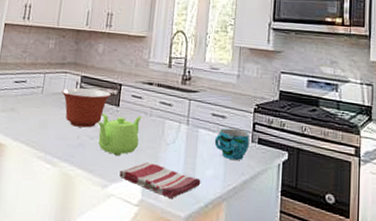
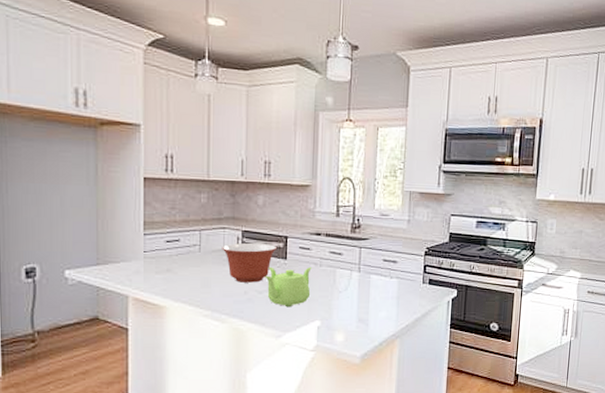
dish towel: present [119,162,201,199] -> none [293,310,375,342]
cup: present [214,128,250,160] -> none [386,272,421,301]

